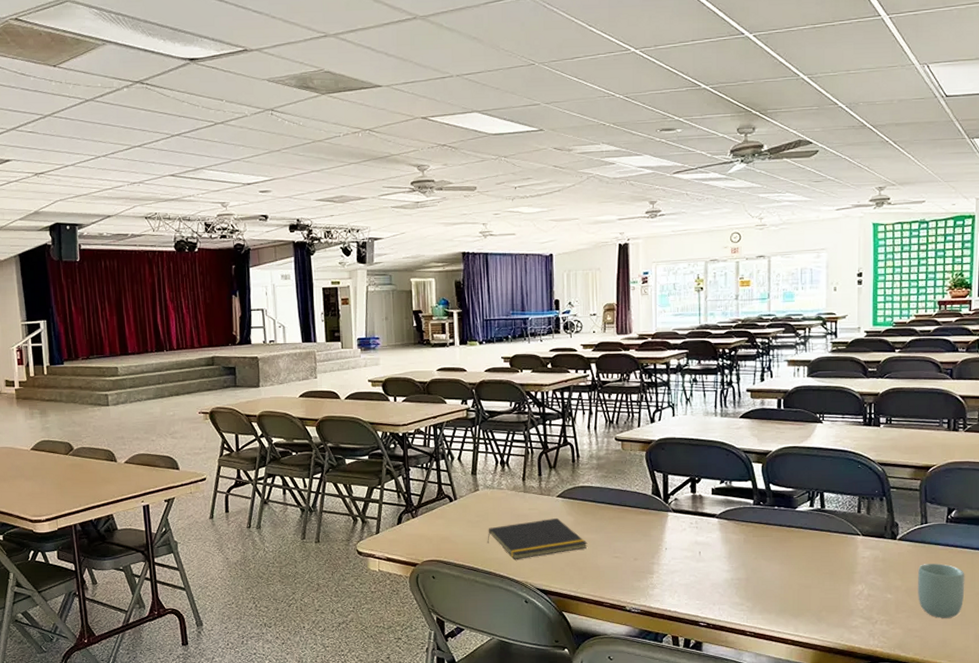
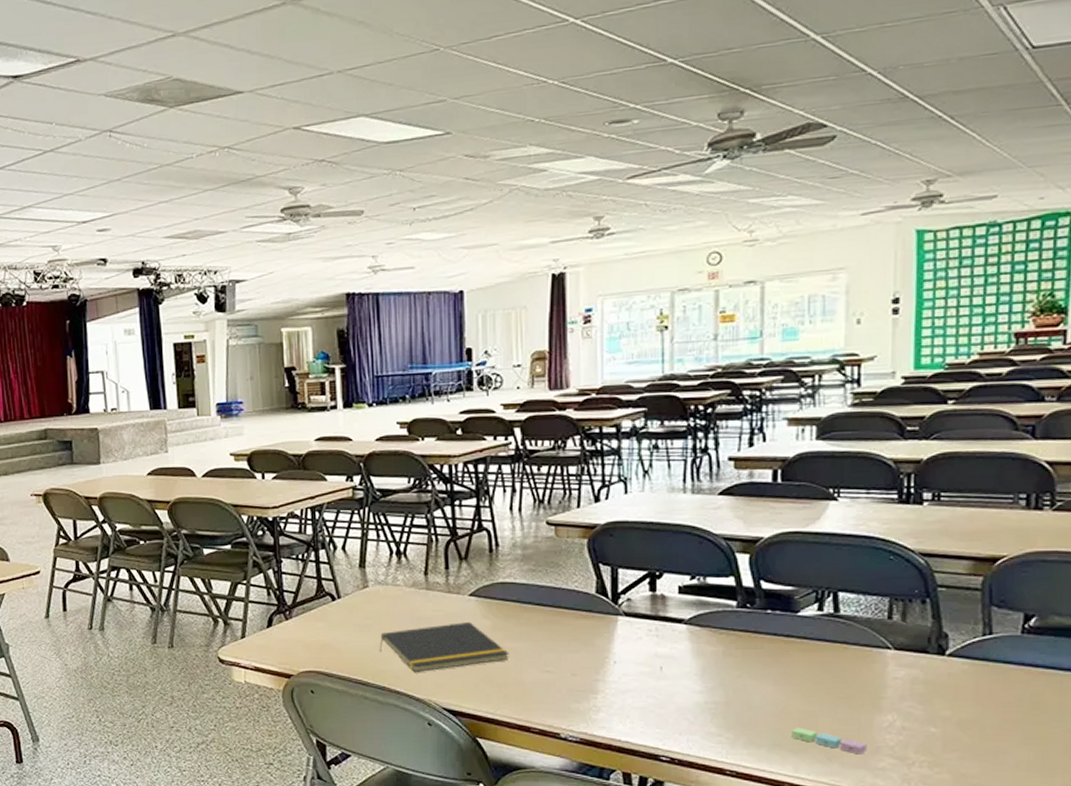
sticky notes: none [793,597,845,616] -> present [792,727,867,755]
cup: present [918,564,965,618] -> none [976,688,1049,762]

